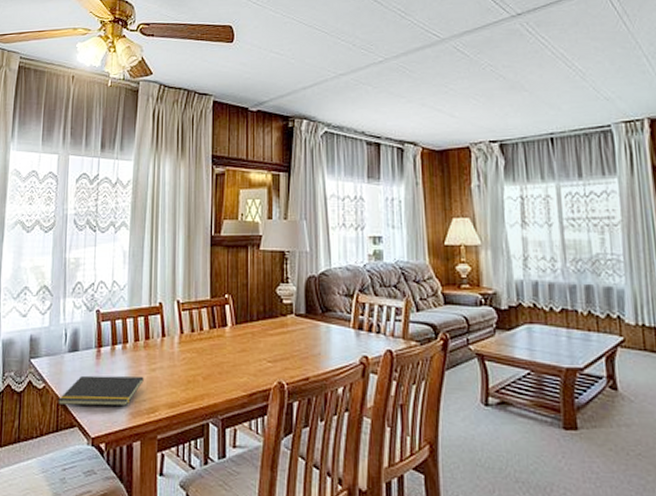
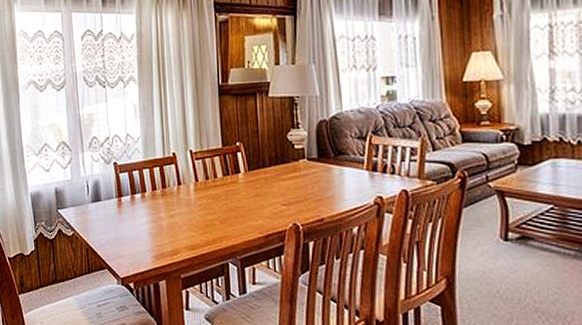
notepad: present [58,375,144,407] -> none [87,222,164,250]

